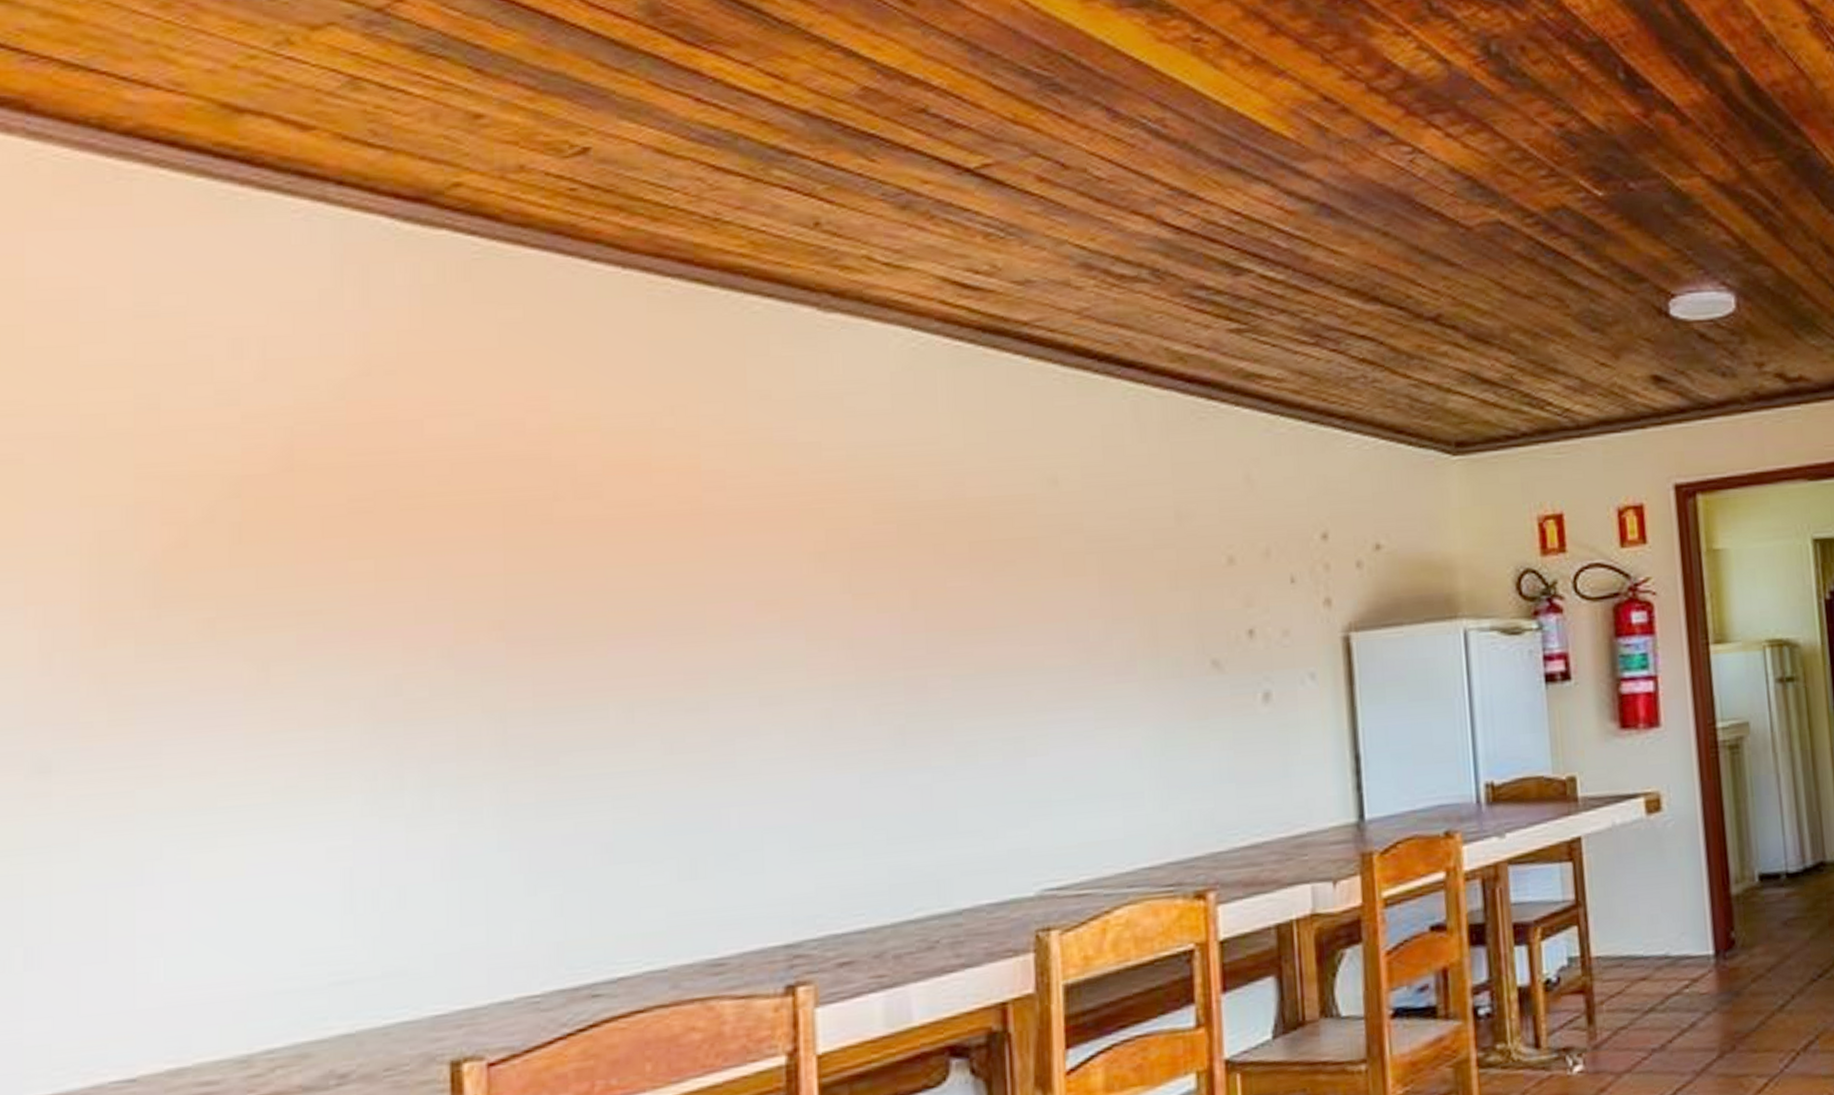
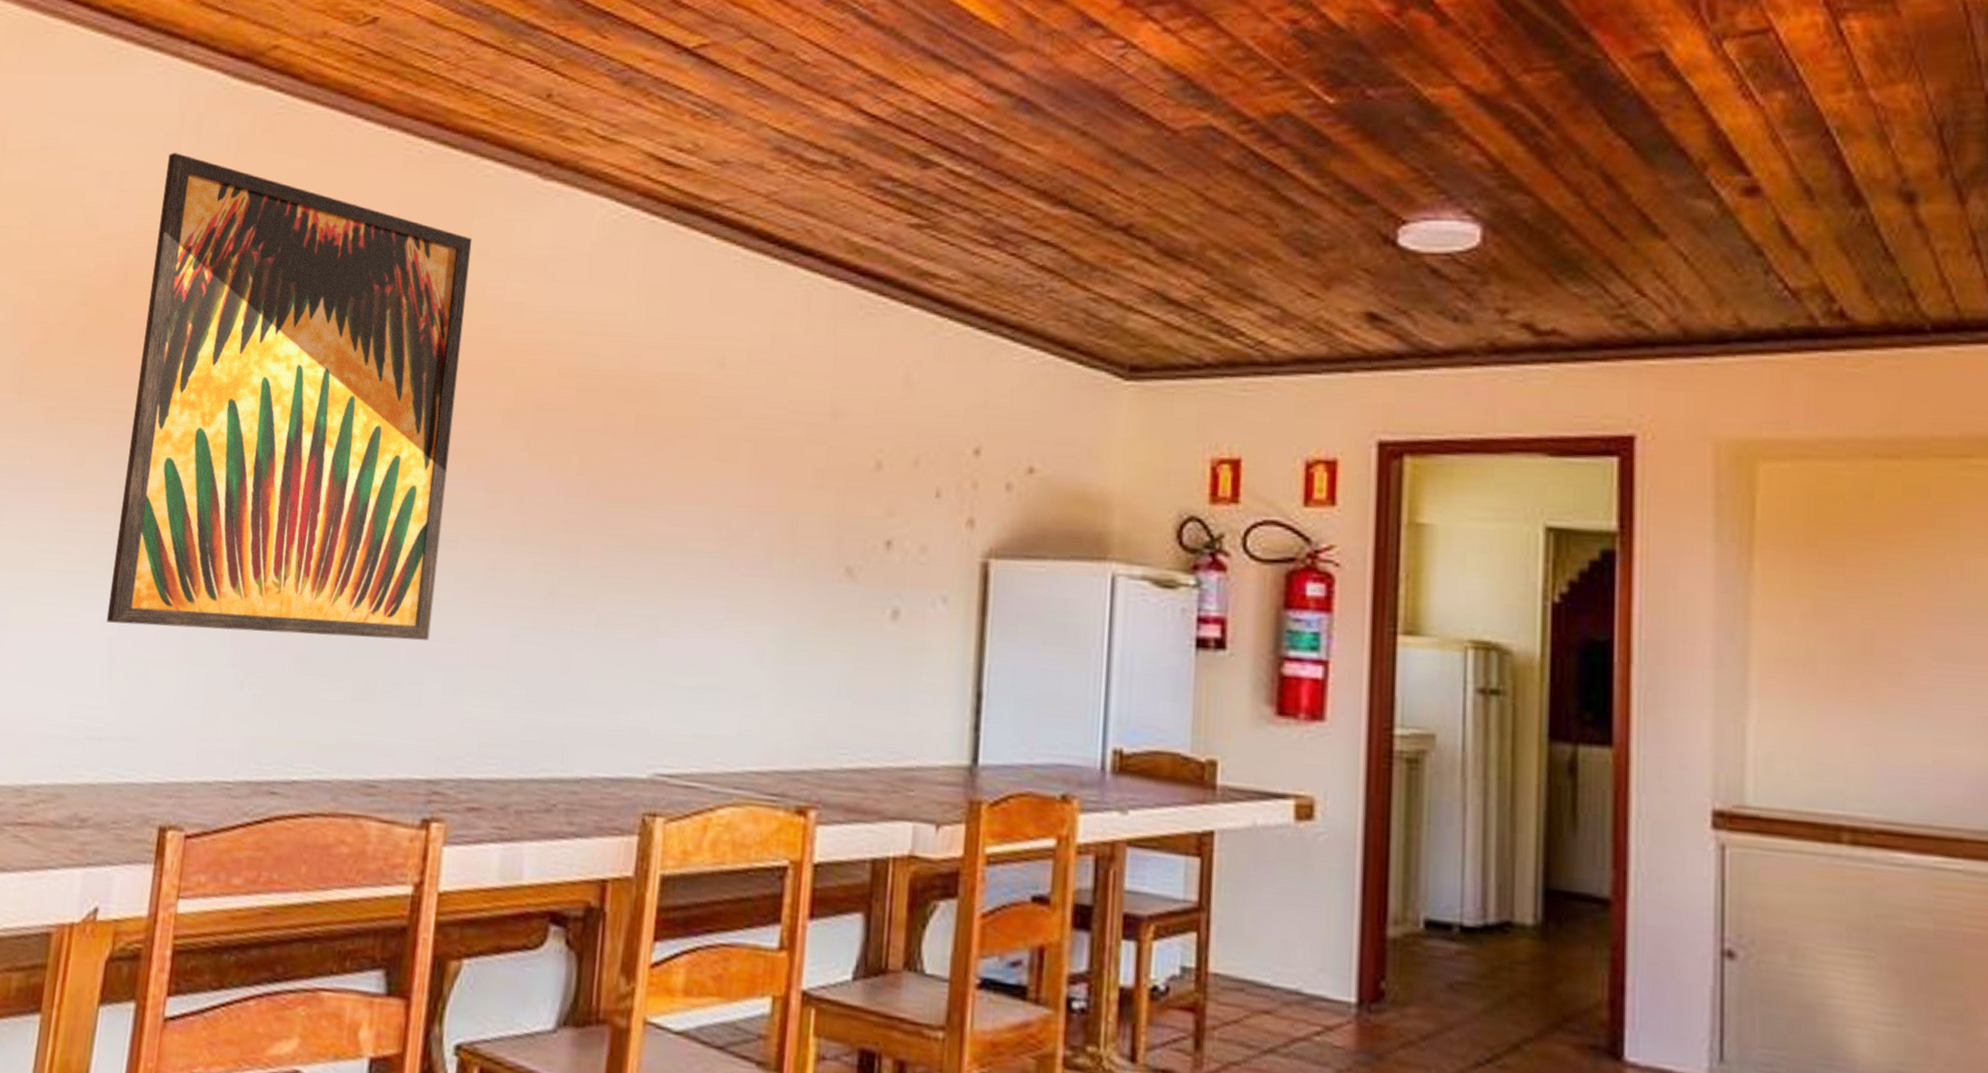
wall art: none [328,311,764,852] -> present [106,153,473,640]

